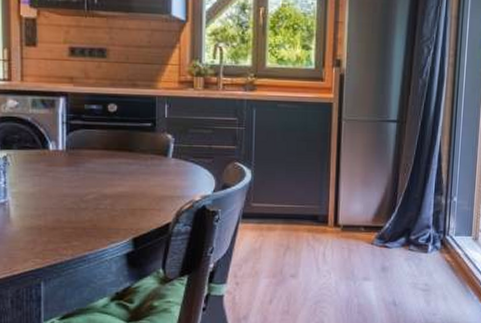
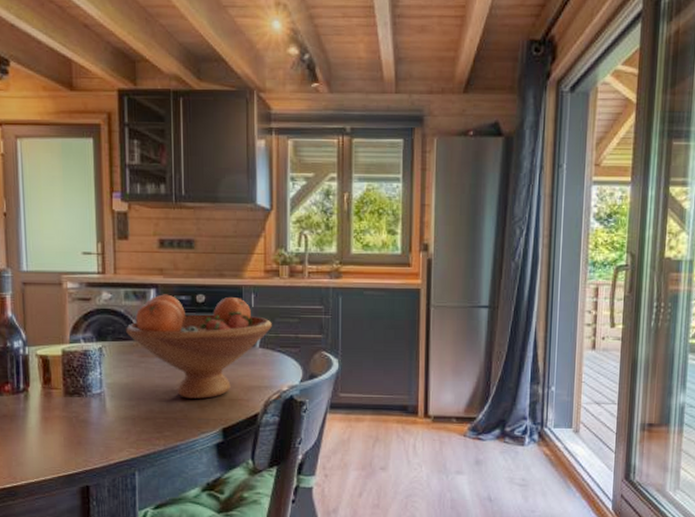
fruit bowl: none [33,103,185,208] -> present [126,294,272,399]

